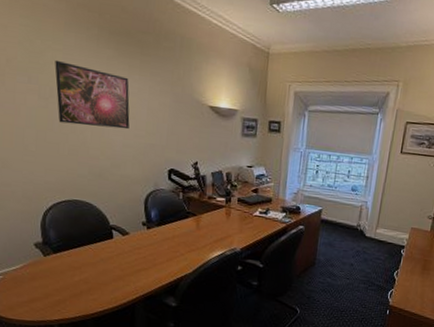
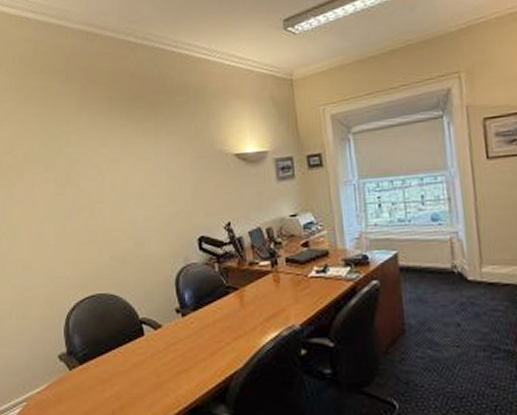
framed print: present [55,60,130,130] -> none [69,142,150,208]

